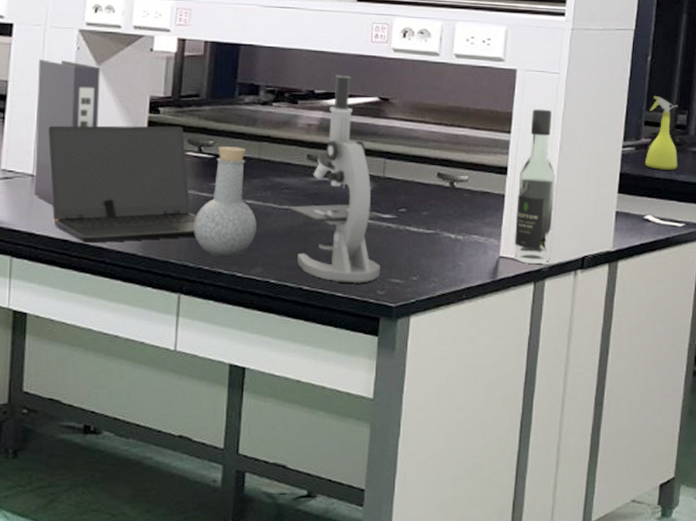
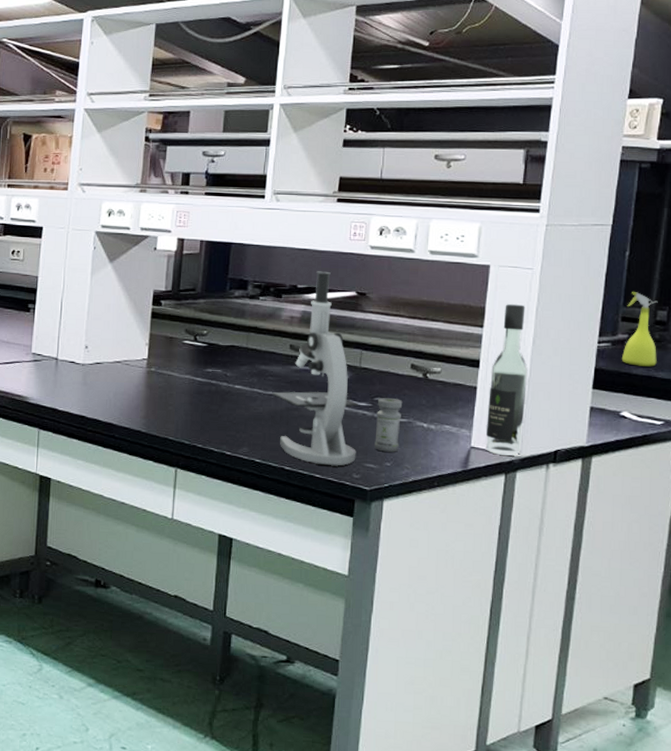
binder: present [33,59,101,205] -> none [57,258,113,385]
laptop: present [48,125,197,244] -> none [69,315,192,420]
flask: present [193,146,257,258] -> none [189,336,244,437]
medicine bottle: none [400,208,429,266] -> present [374,397,403,452]

